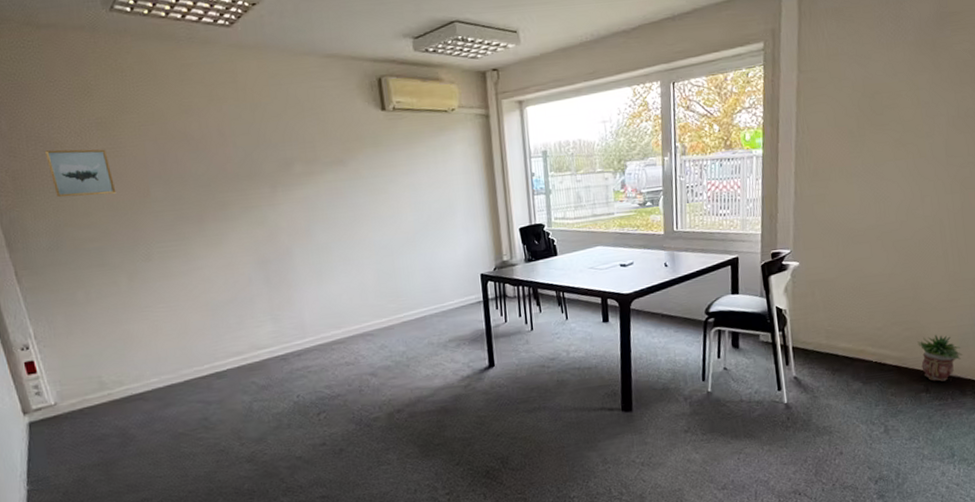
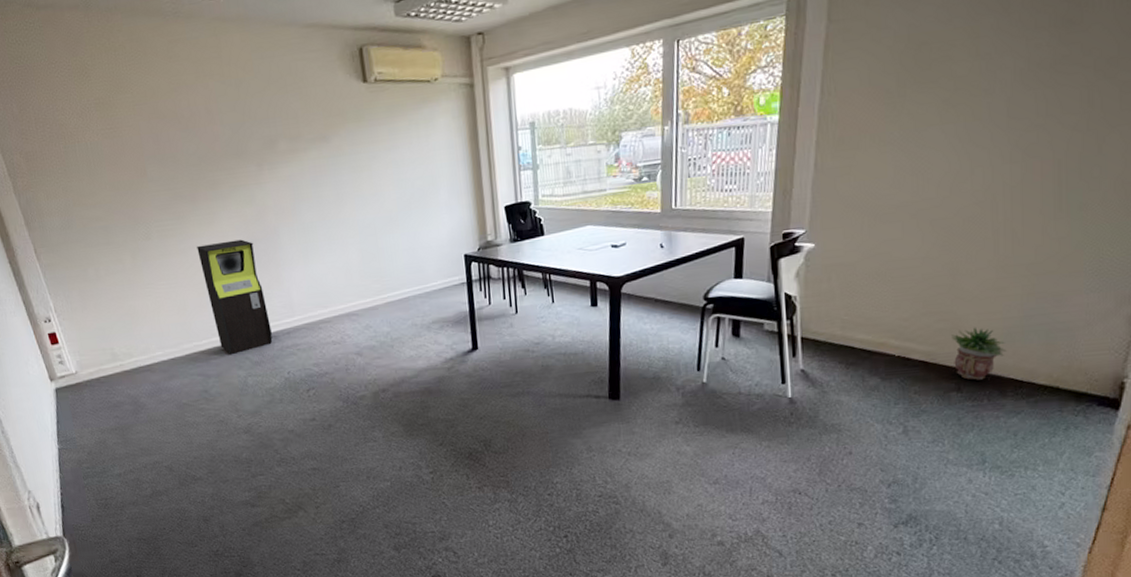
wall art: present [45,149,117,197] -> none [52,129,117,178]
storage cabinet: none [202,260,282,380] -> present [196,239,273,355]

